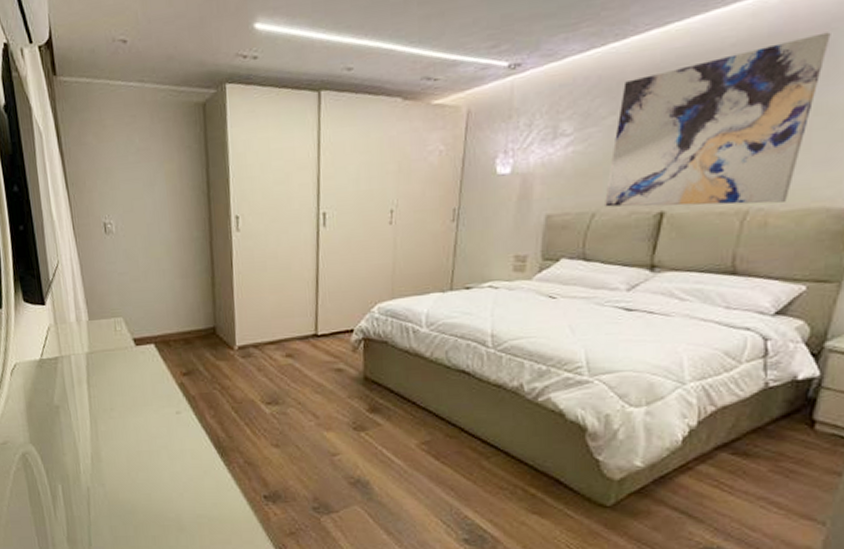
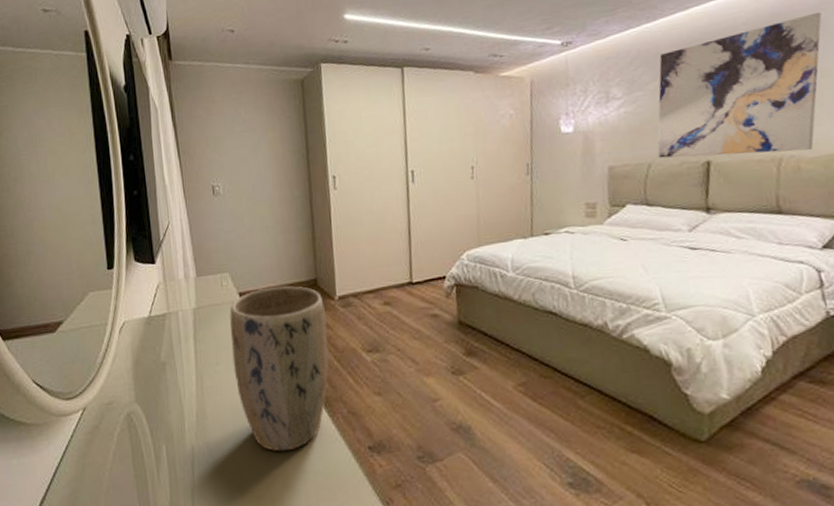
plant pot: none [124,333,226,497] -> present [229,285,329,452]

